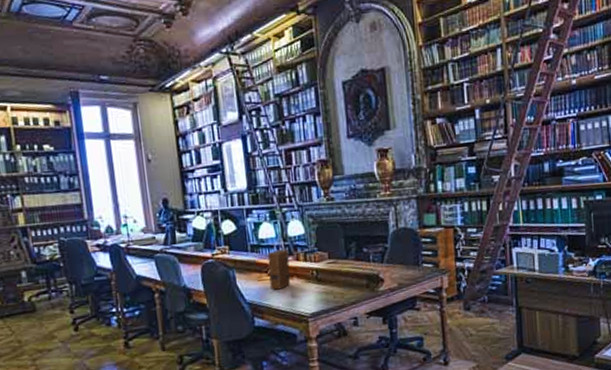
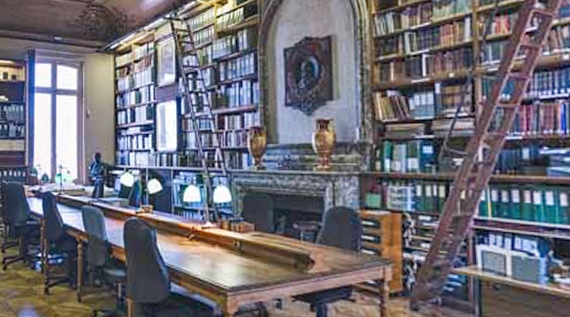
book: present [267,249,291,290] -> none [190,214,214,257]

